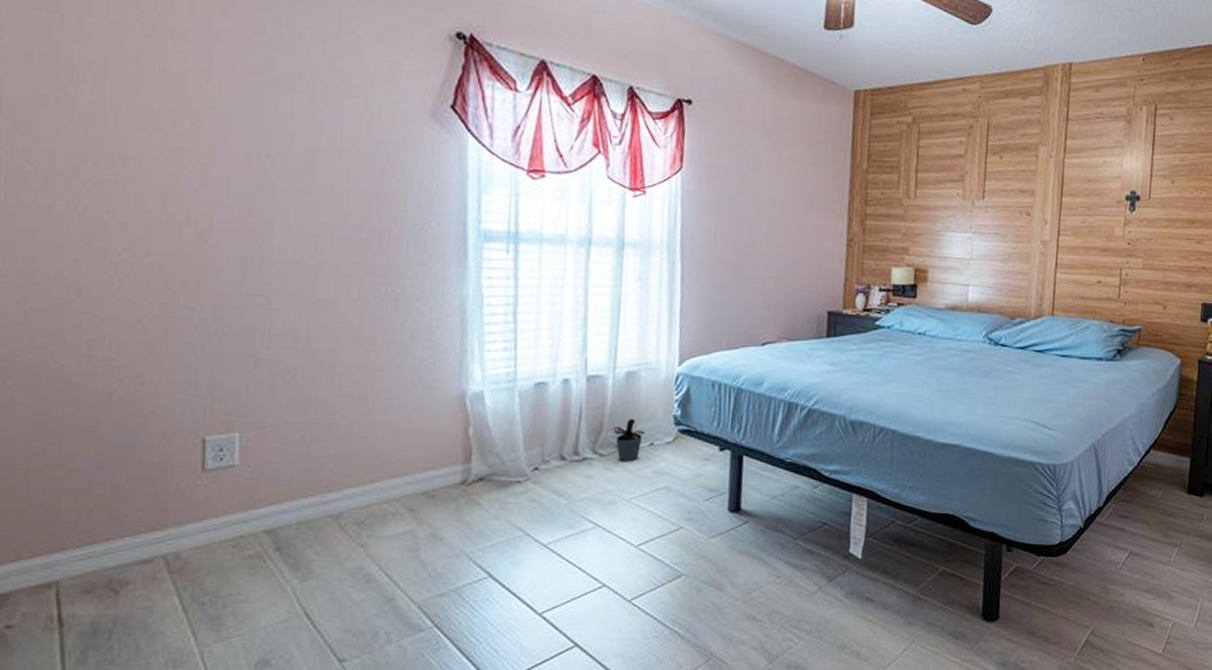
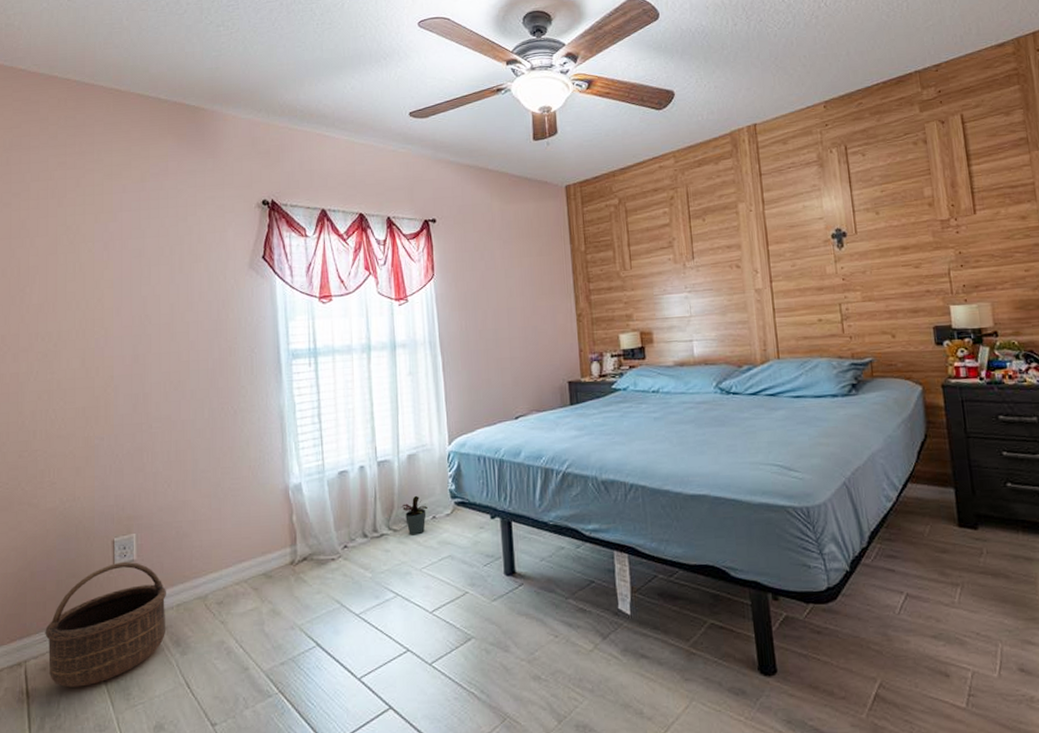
basket: none [90,466,282,615] -> present [45,561,166,688]

